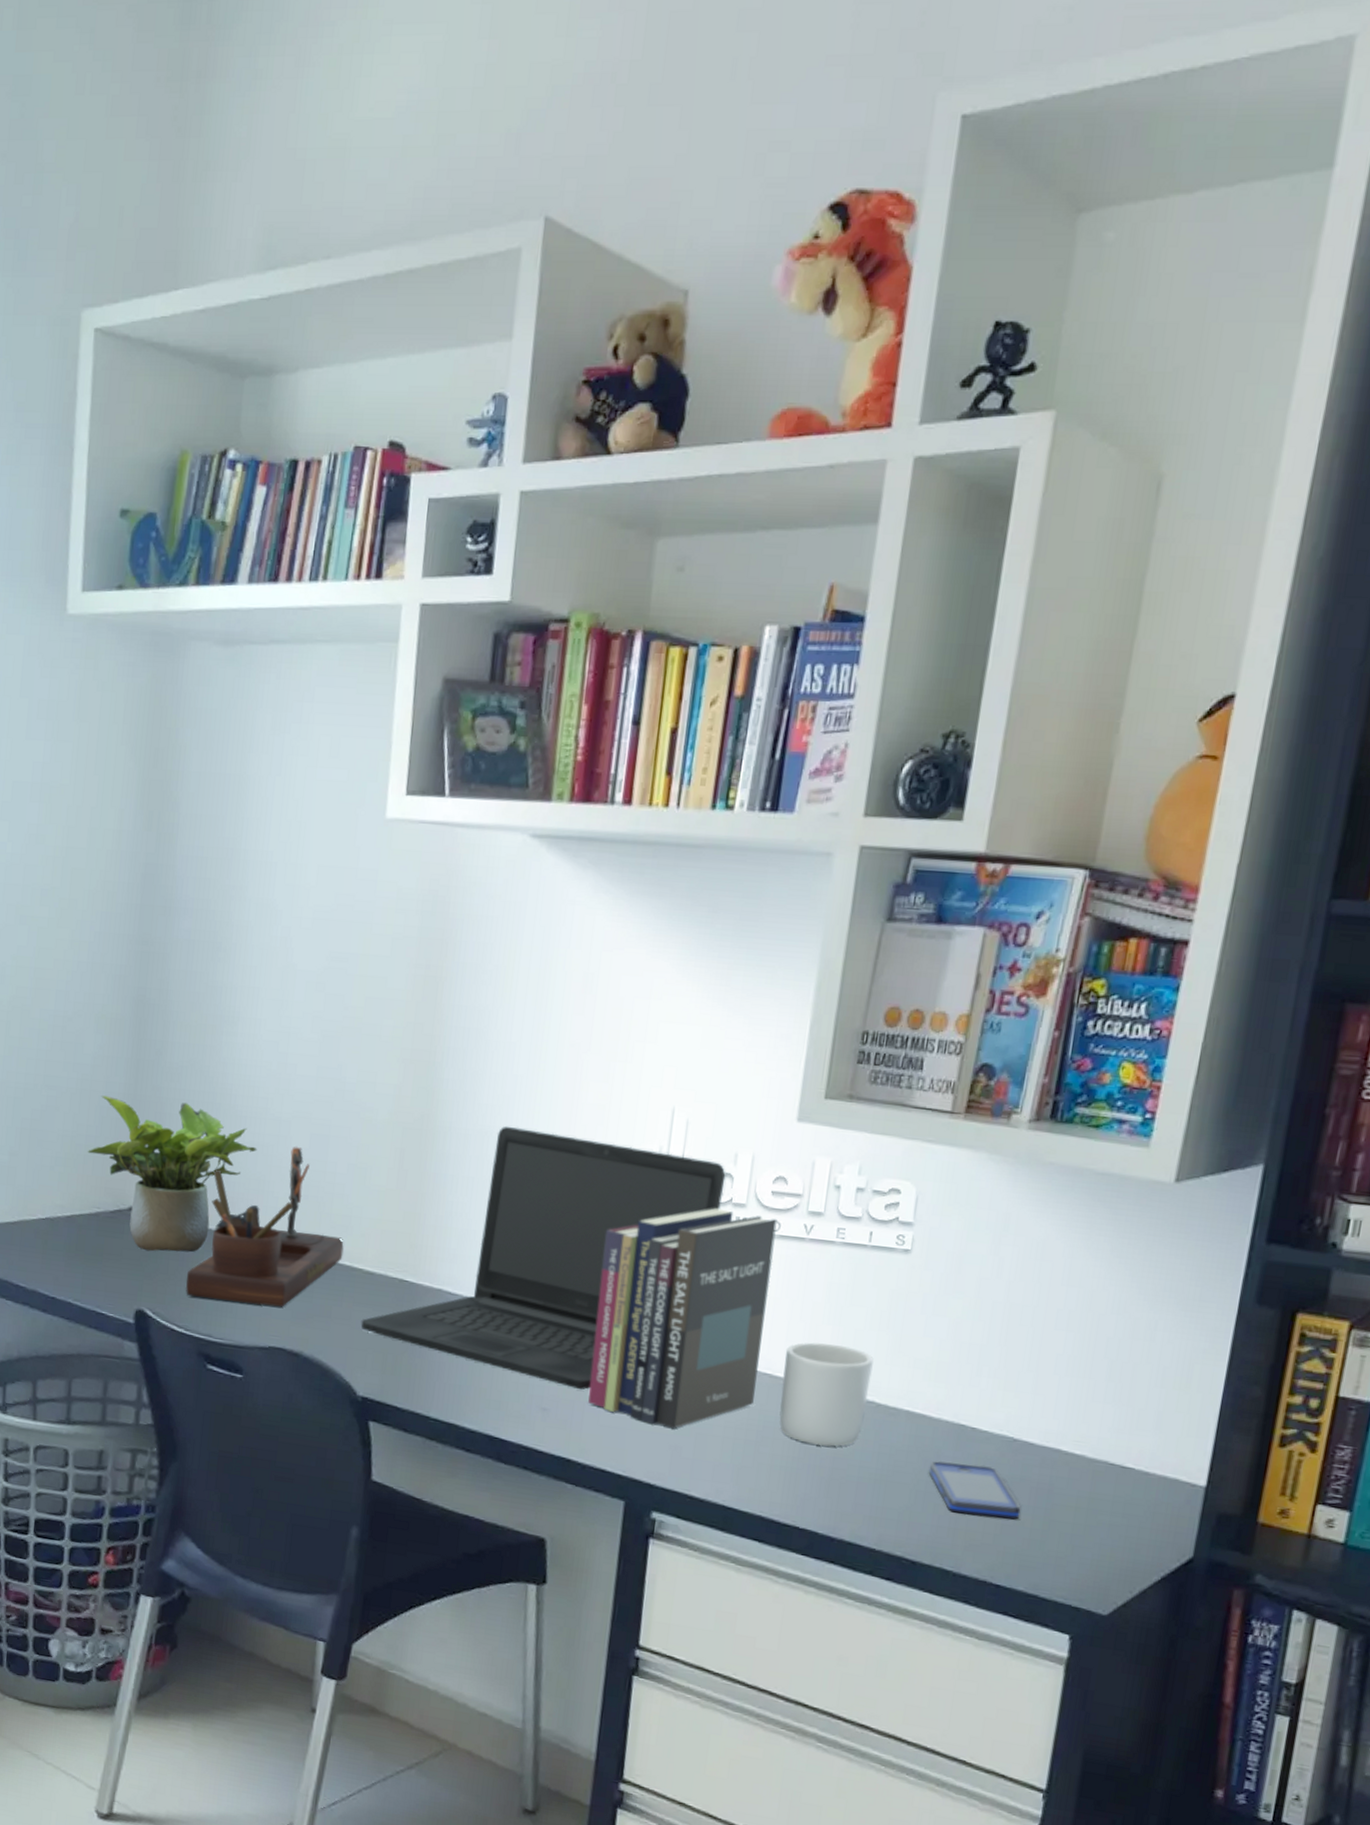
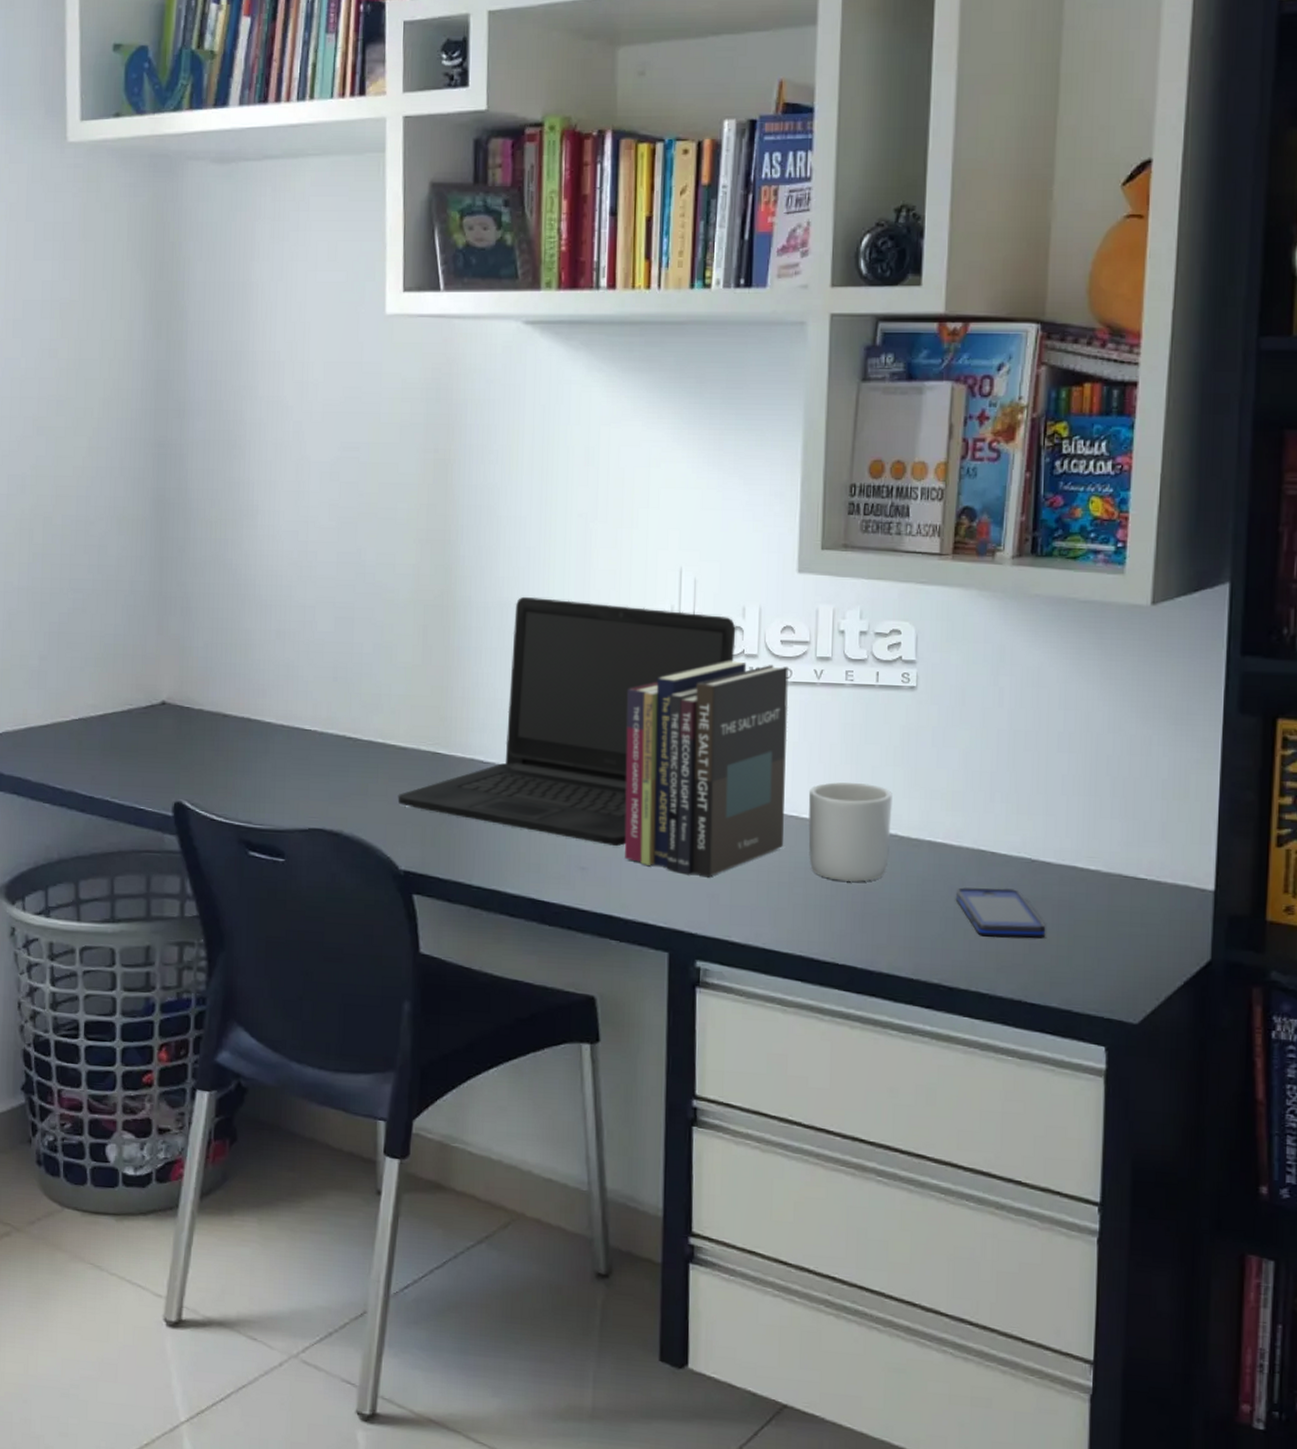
potted plant: present [88,1095,257,1253] -> none [117,595,284,744]
desk organizer: present [185,1146,344,1307] -> none [222,630,375,789]

